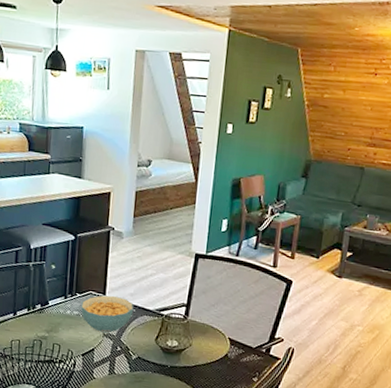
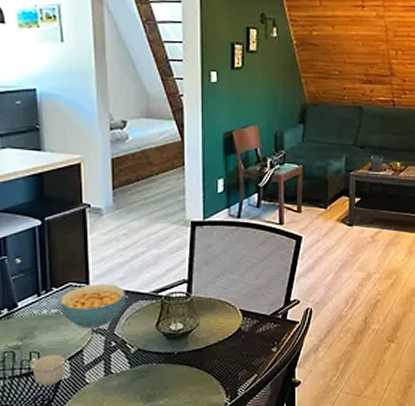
cup: none [52,348,79,375] -> present [30,354,65,387]

